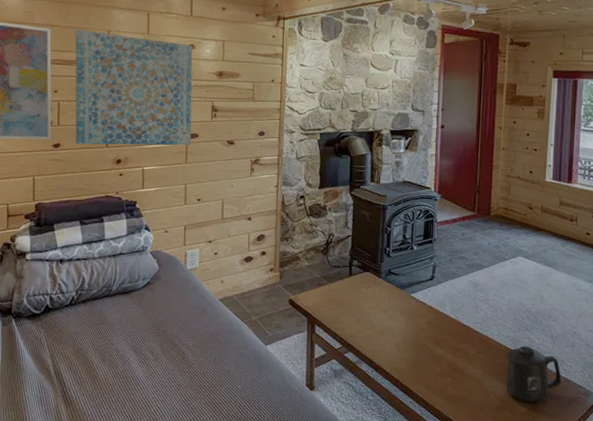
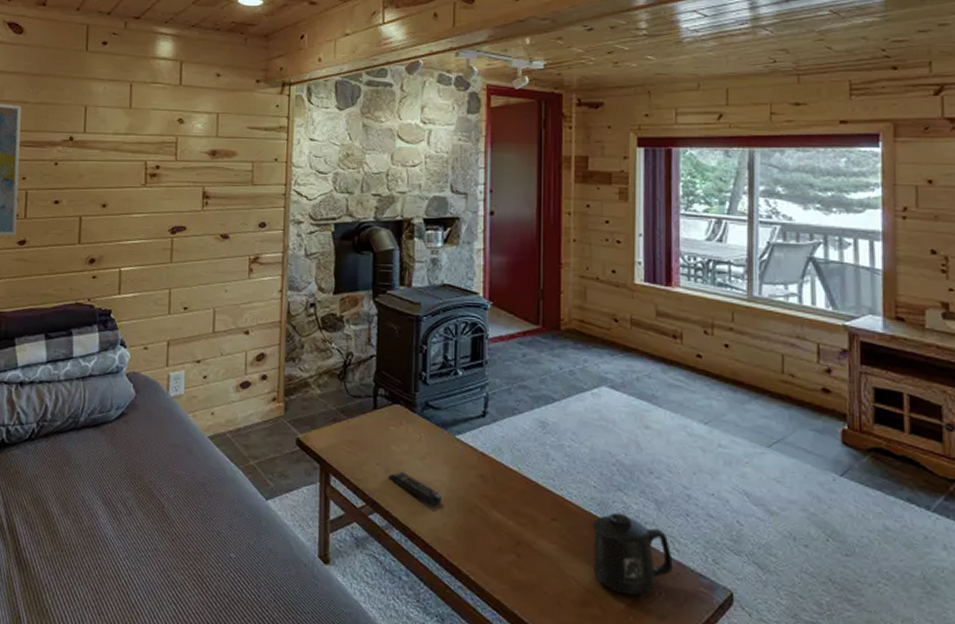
wall art: present [75,29,193,146] -> none [43,105,181,242]
remote control: none [359,322,399,345] -> present [388,472,442,505]

